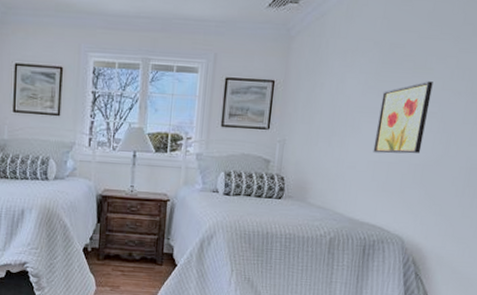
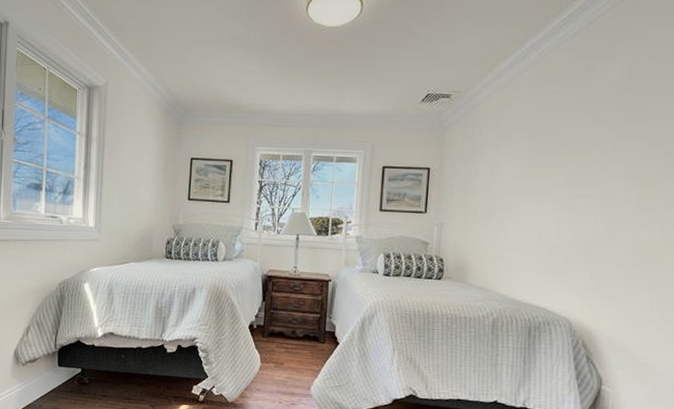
wall art: present [373,81,433,154] -> none [532,166,590,236]

